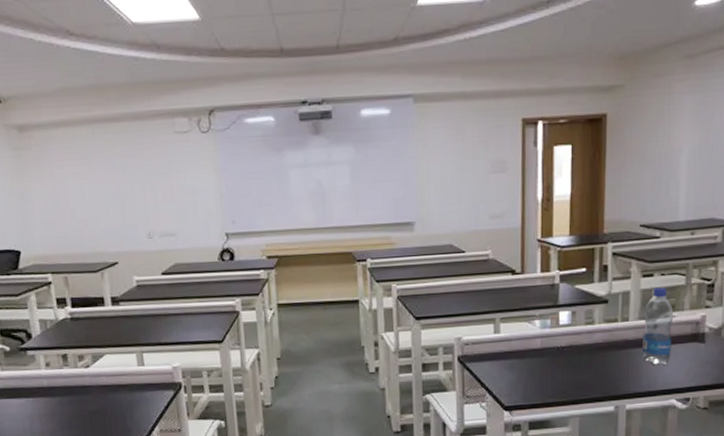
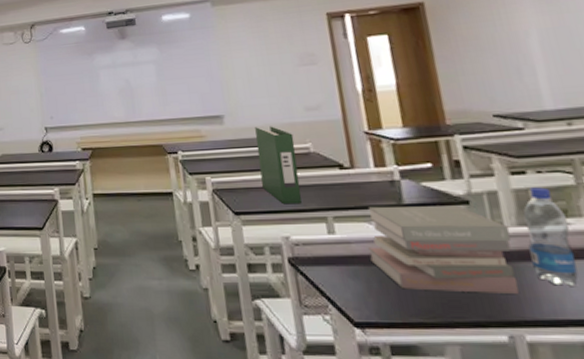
binder: none [442,233,477,309] -> present [255,126,302,205]
books: none [525,304,633,377] -> present [368,205,520,294]

